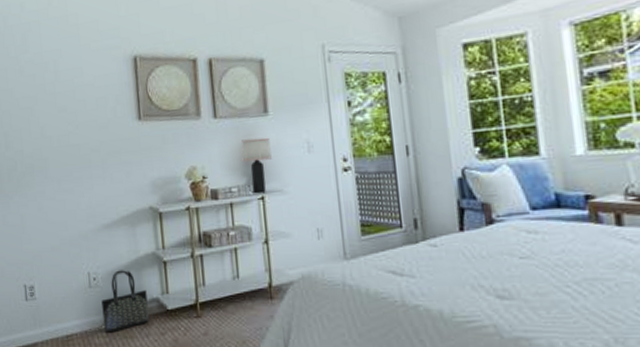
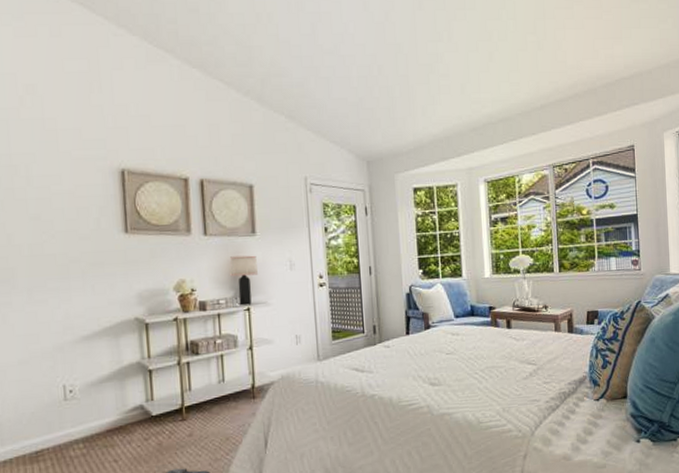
tote bag: present [101,270,149,333] -> none [78,380,132,444]

